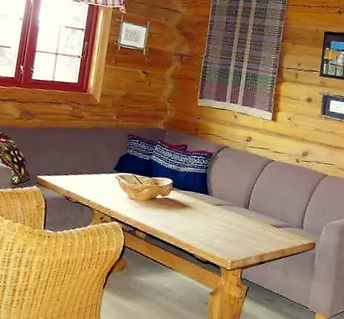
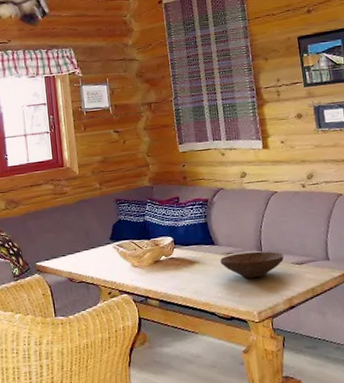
wooden bowl: none [209,206,266,232] -> present [220,251,284,279]

